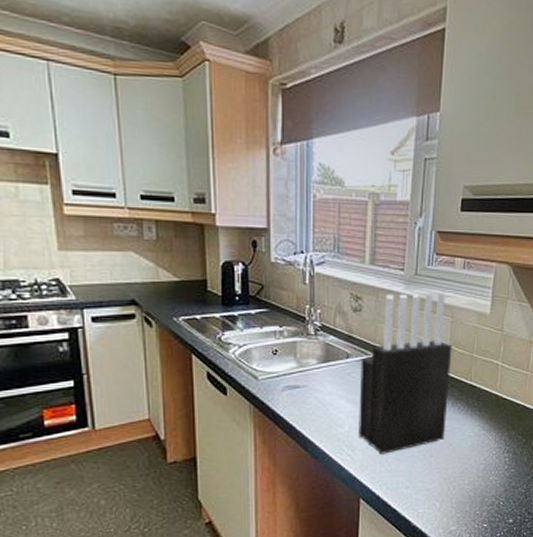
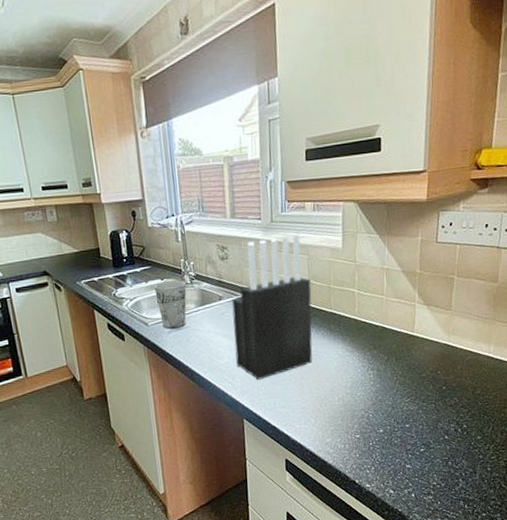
cup: none [270,329,309,387] -> present [154,280,187,329]

